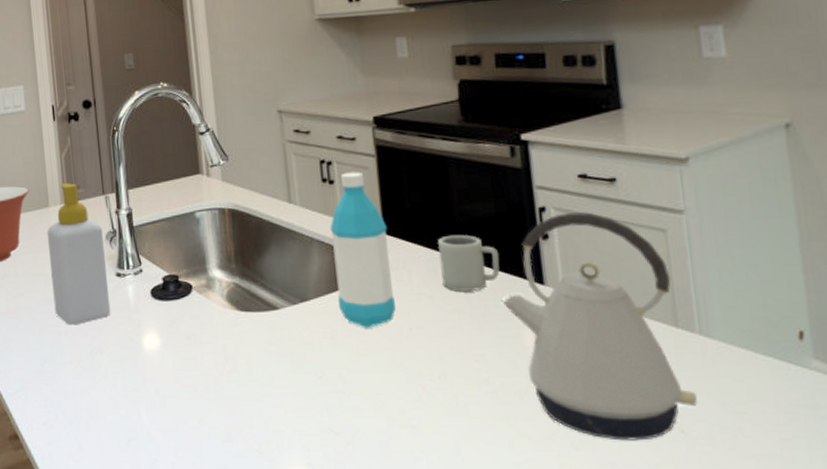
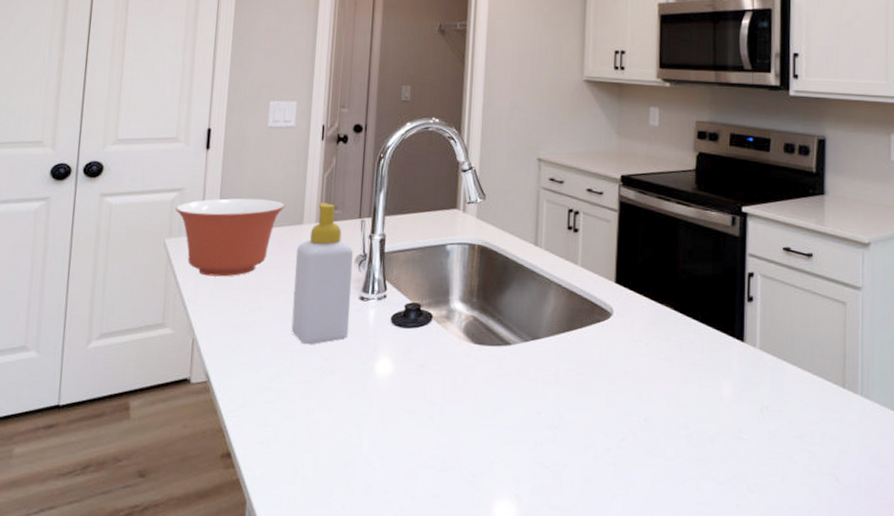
water bottle: present [330,172,396,328] -> none [566,223,619,370]
cup: present [438,234,500,291] -> none [659,290,711,343]
kettle: present [502,212,697,441] -> none [707,279,852,487]

